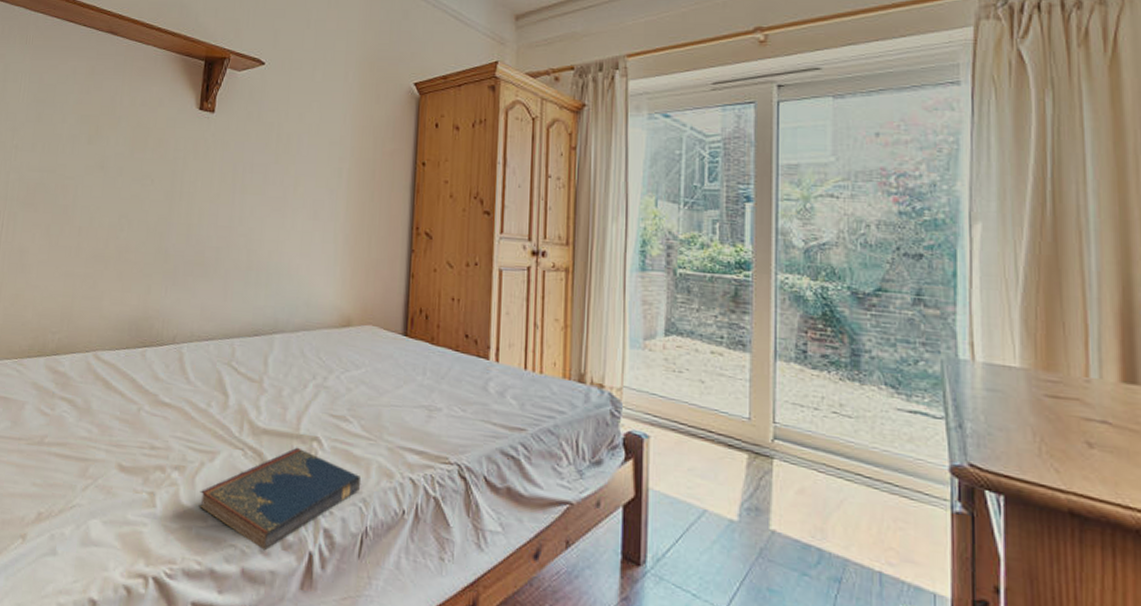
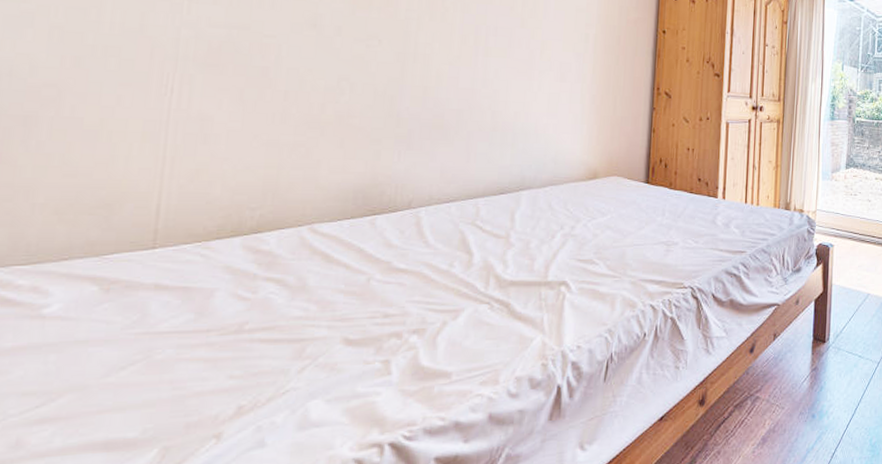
hardcover book: present [198,447,361,551] -> none [441,293,607,393]

